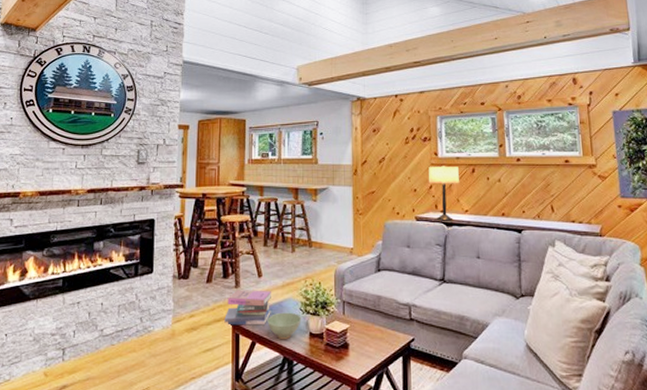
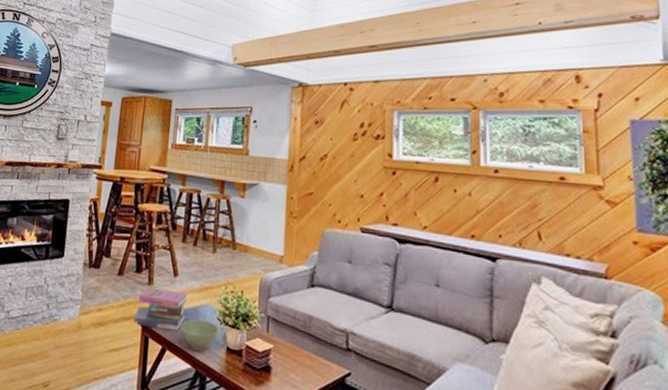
table lamp: present [428,166,459,221] -> none [378,169,418,238]

